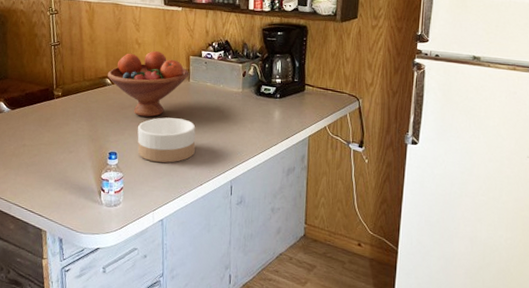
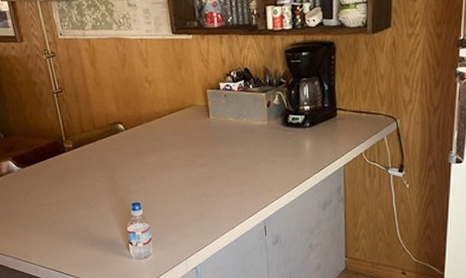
fruit bowl: present [107,51,189,117] -> none [118,88,208,162]
bowl: present [137,117,196,163] -> none [159,160,223,208]

